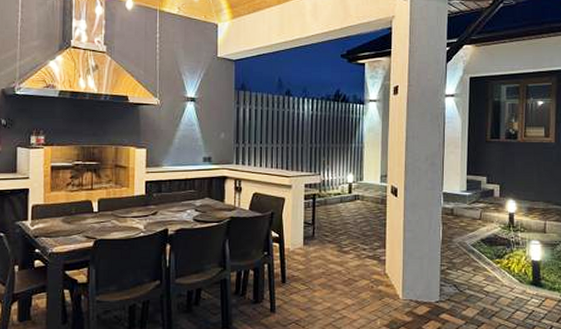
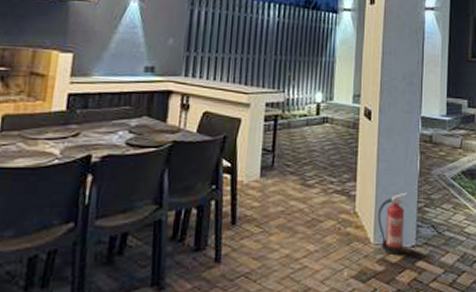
fire extinguisher: none [405,257,432,309] -> present [378,192,408,256]

